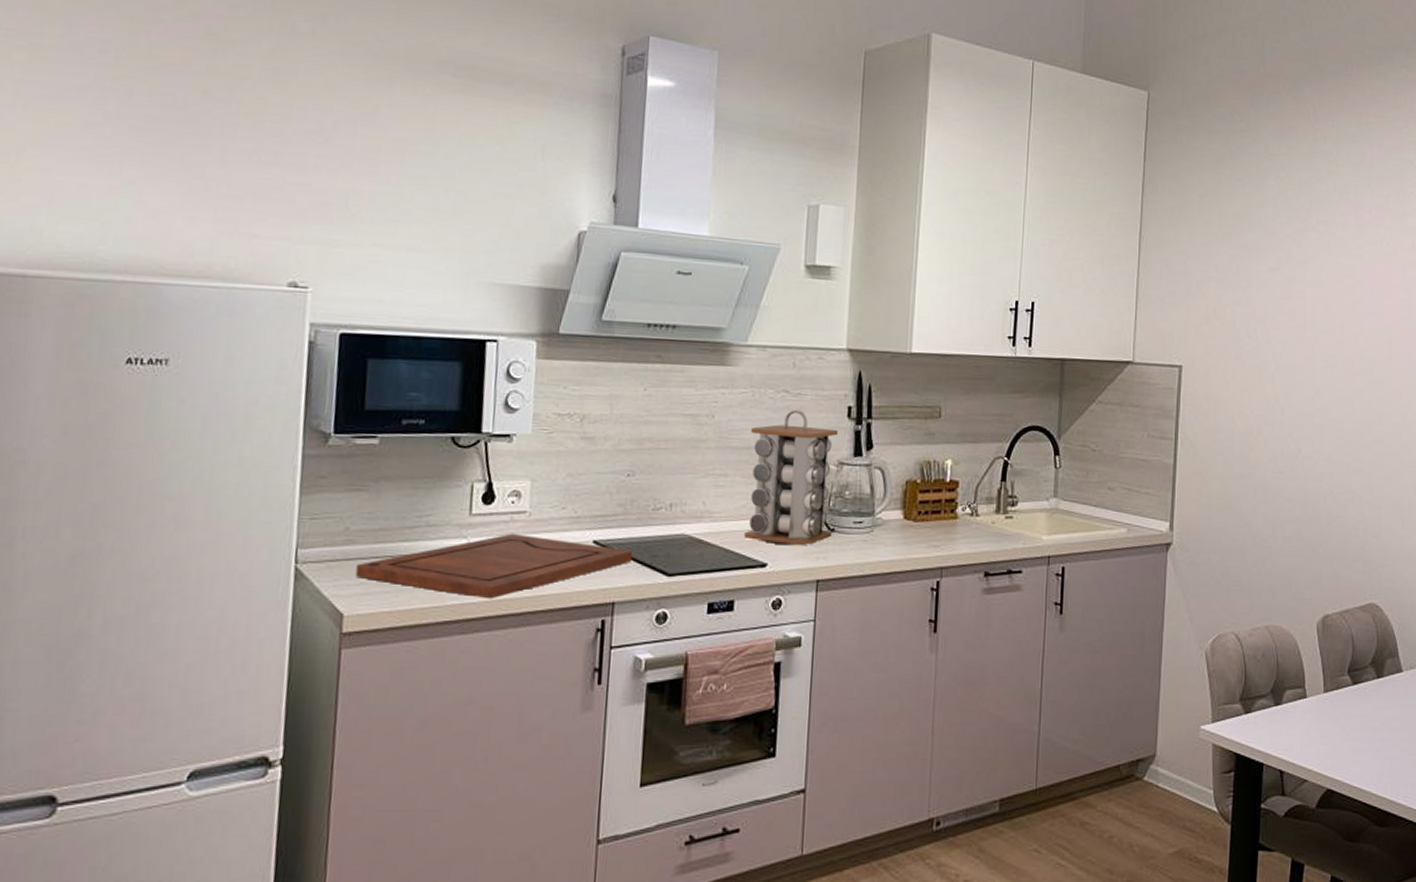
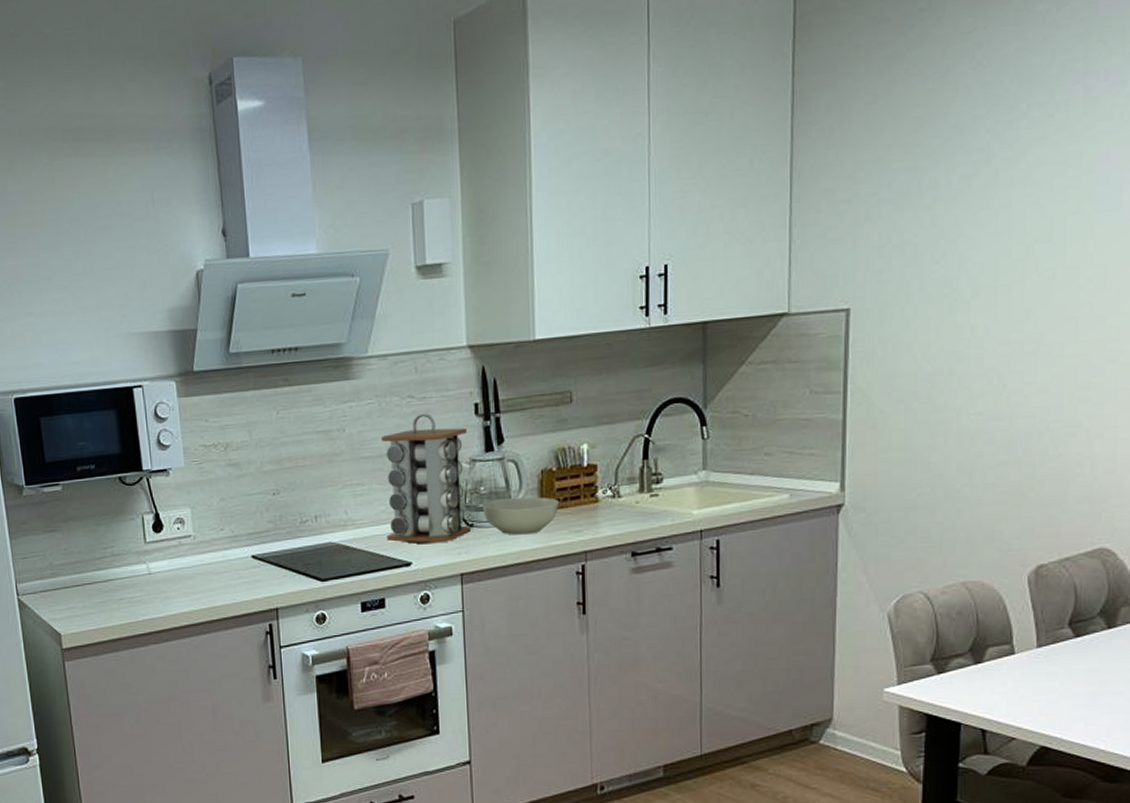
cutting board: present [355,533,632,600] -> none [63,555,287,614]
bowl: none [844,506,921,545] -> present [481,497,560,535]

